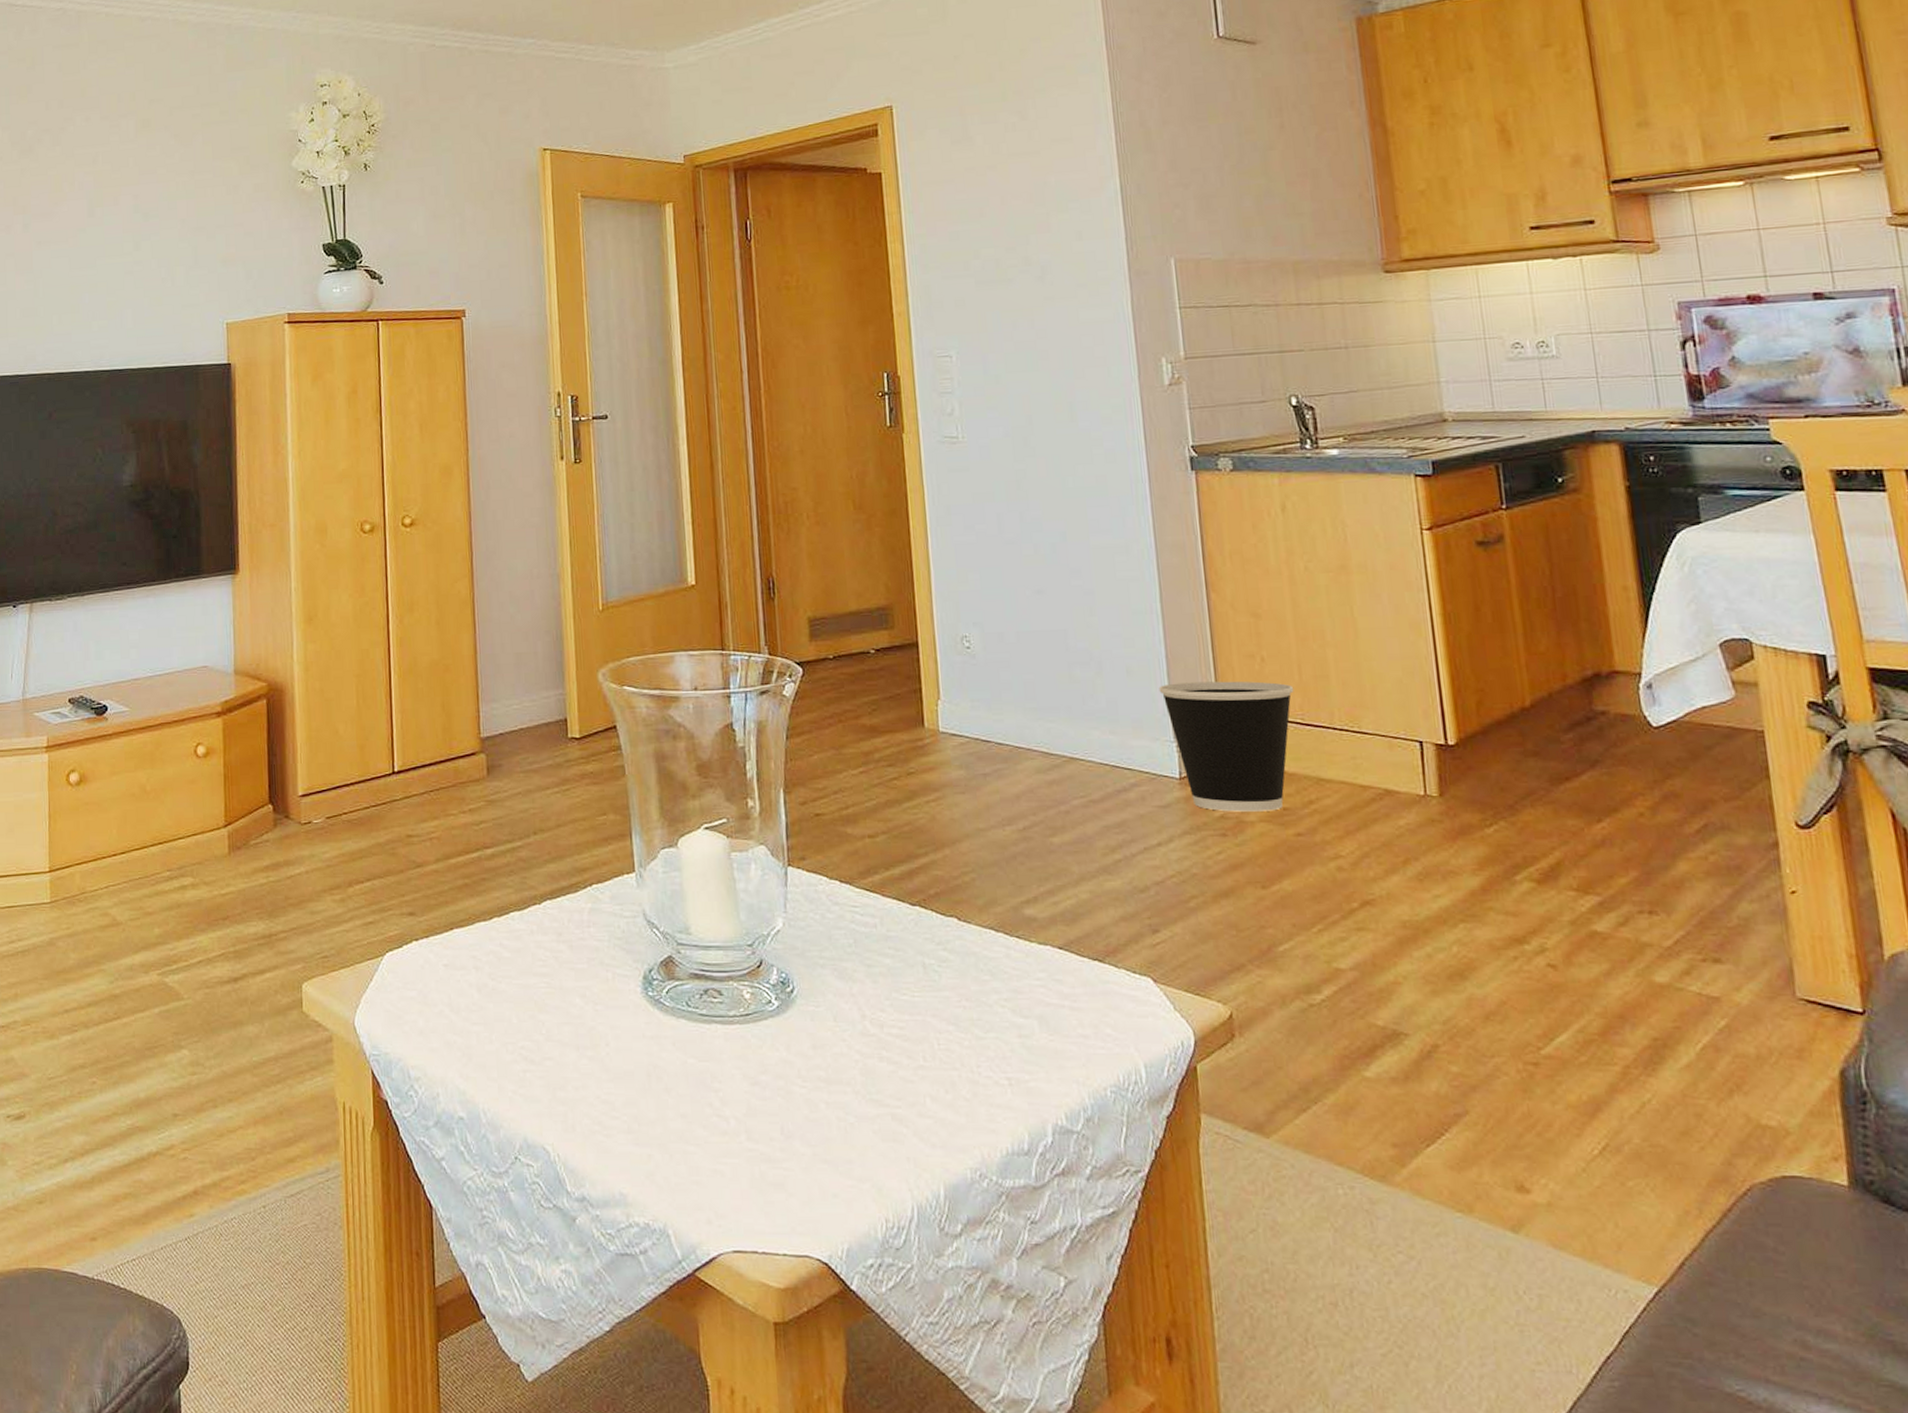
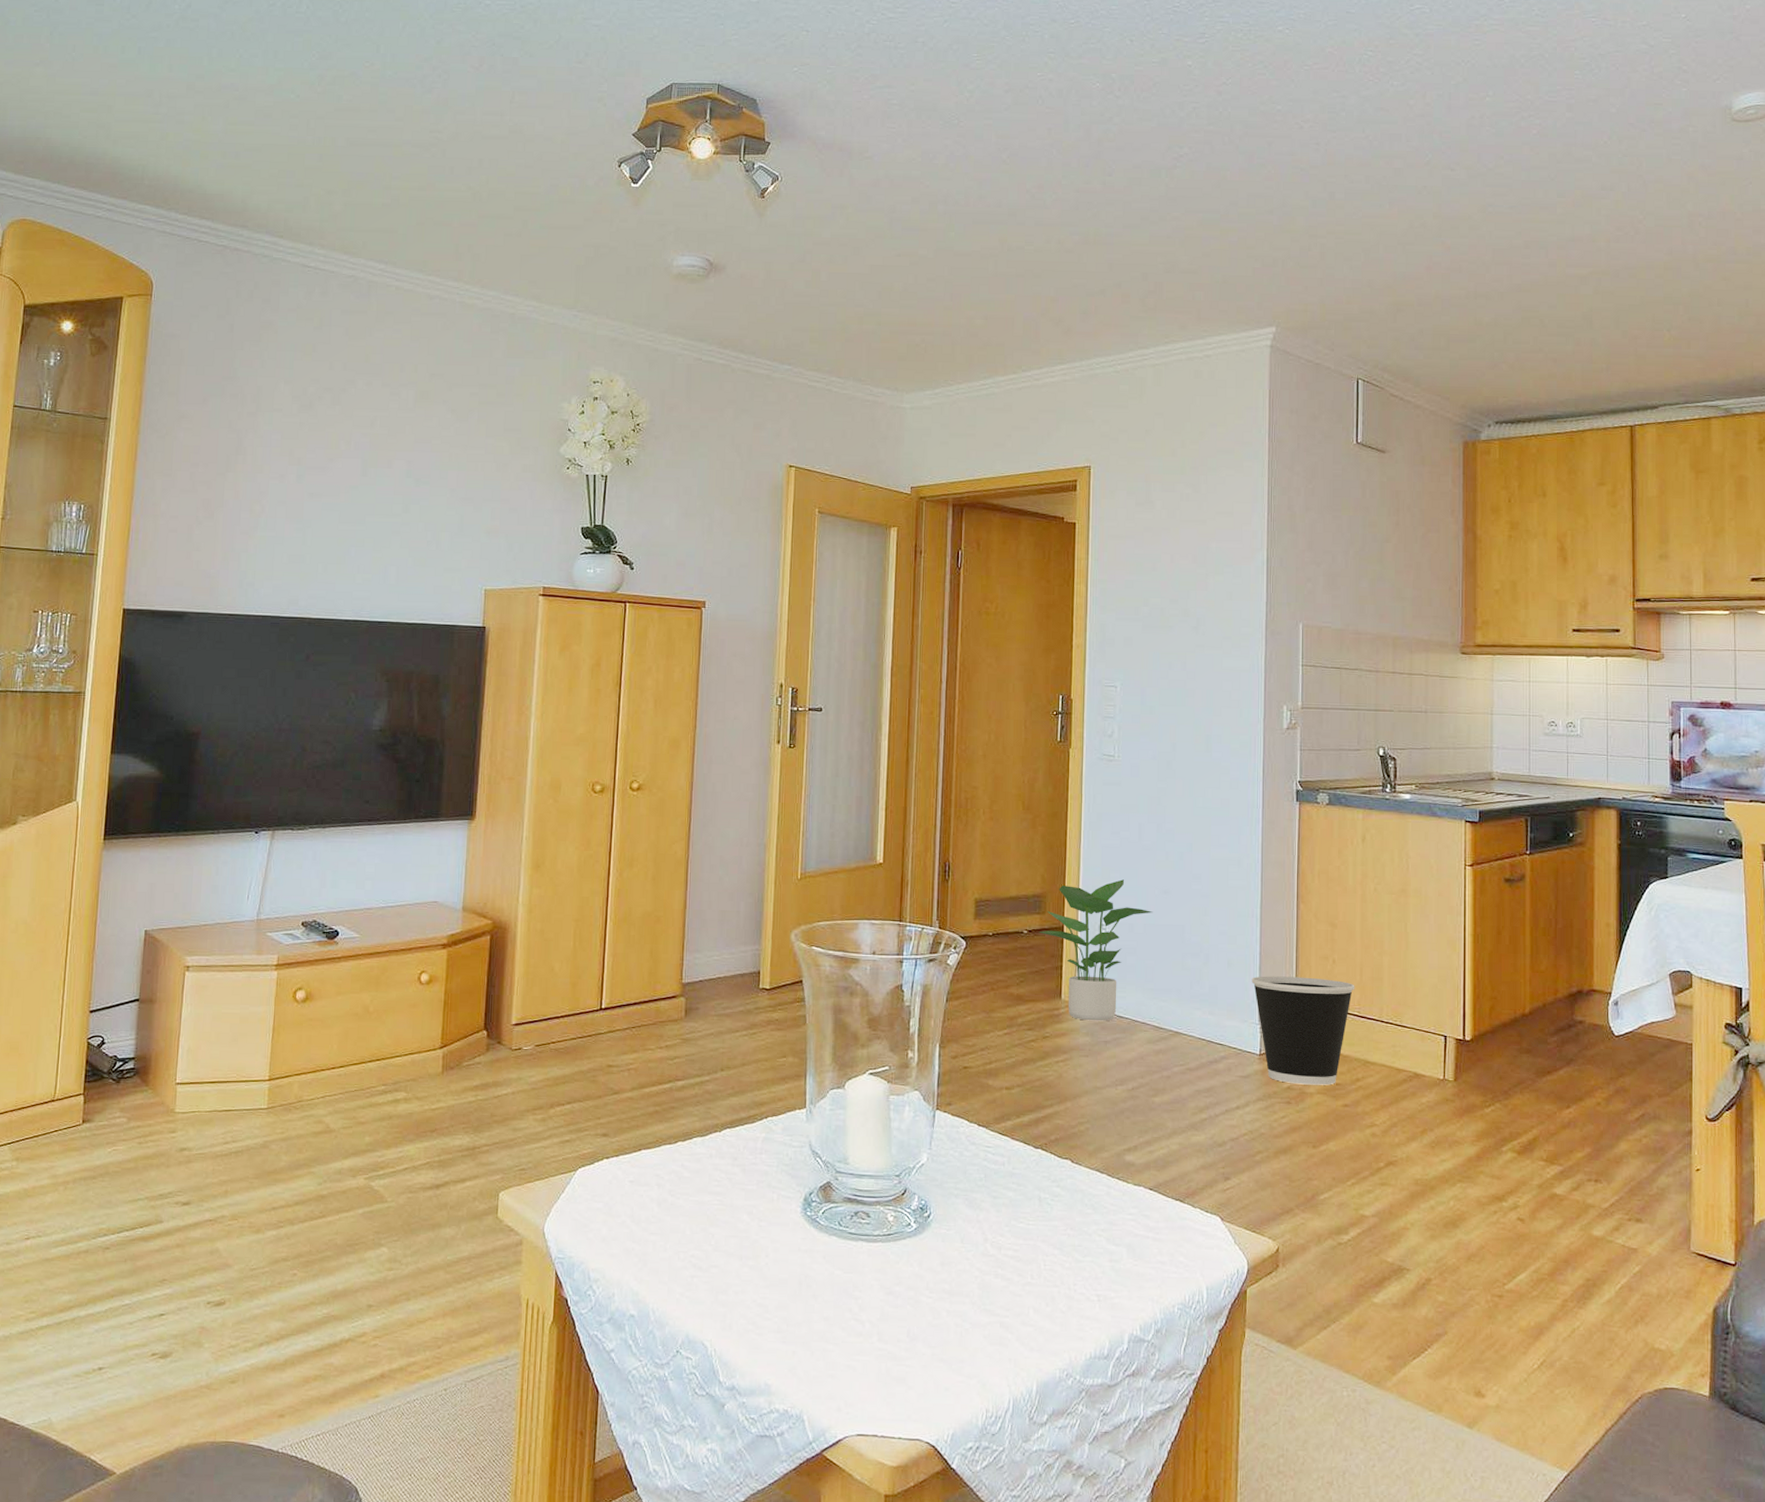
potted plant: none [888,581,1026,751] -> present [1038,879,1153,1021]

